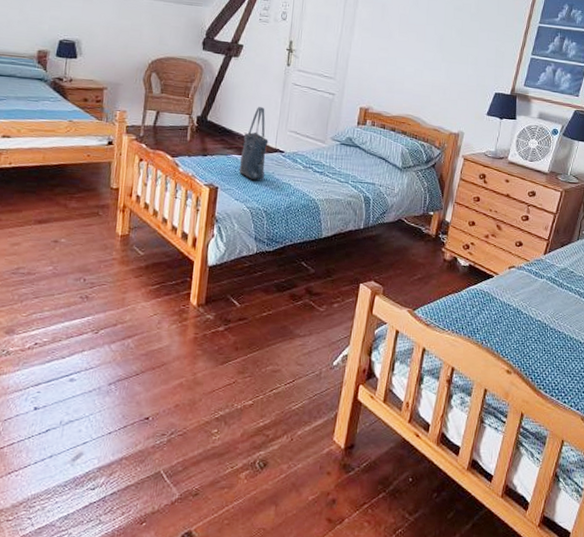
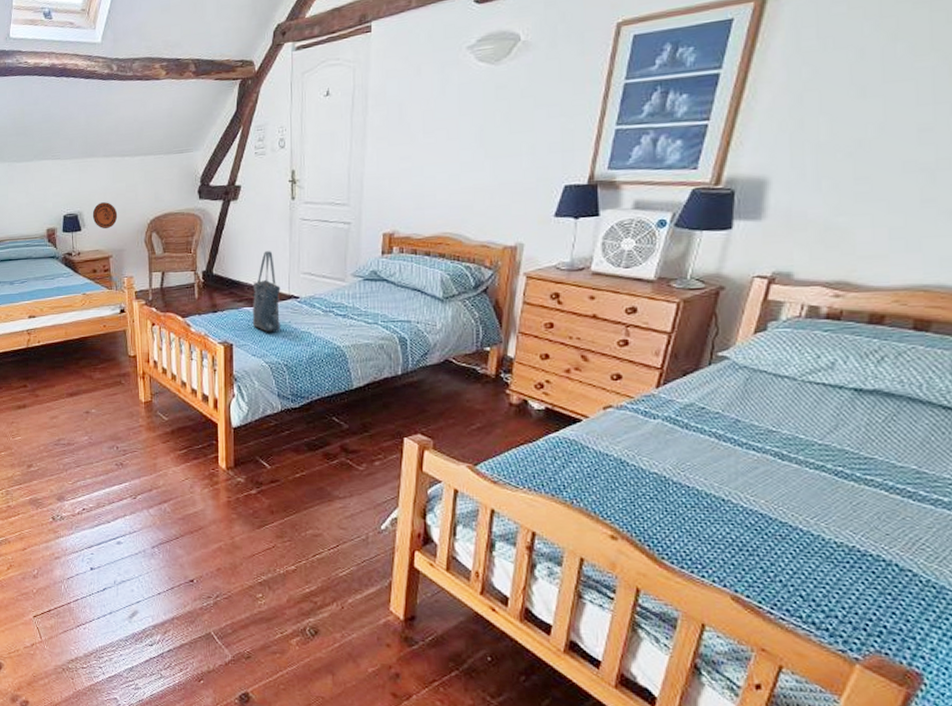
decorative plate: none [91,35,119,62] -> present [92,202,118,229]

